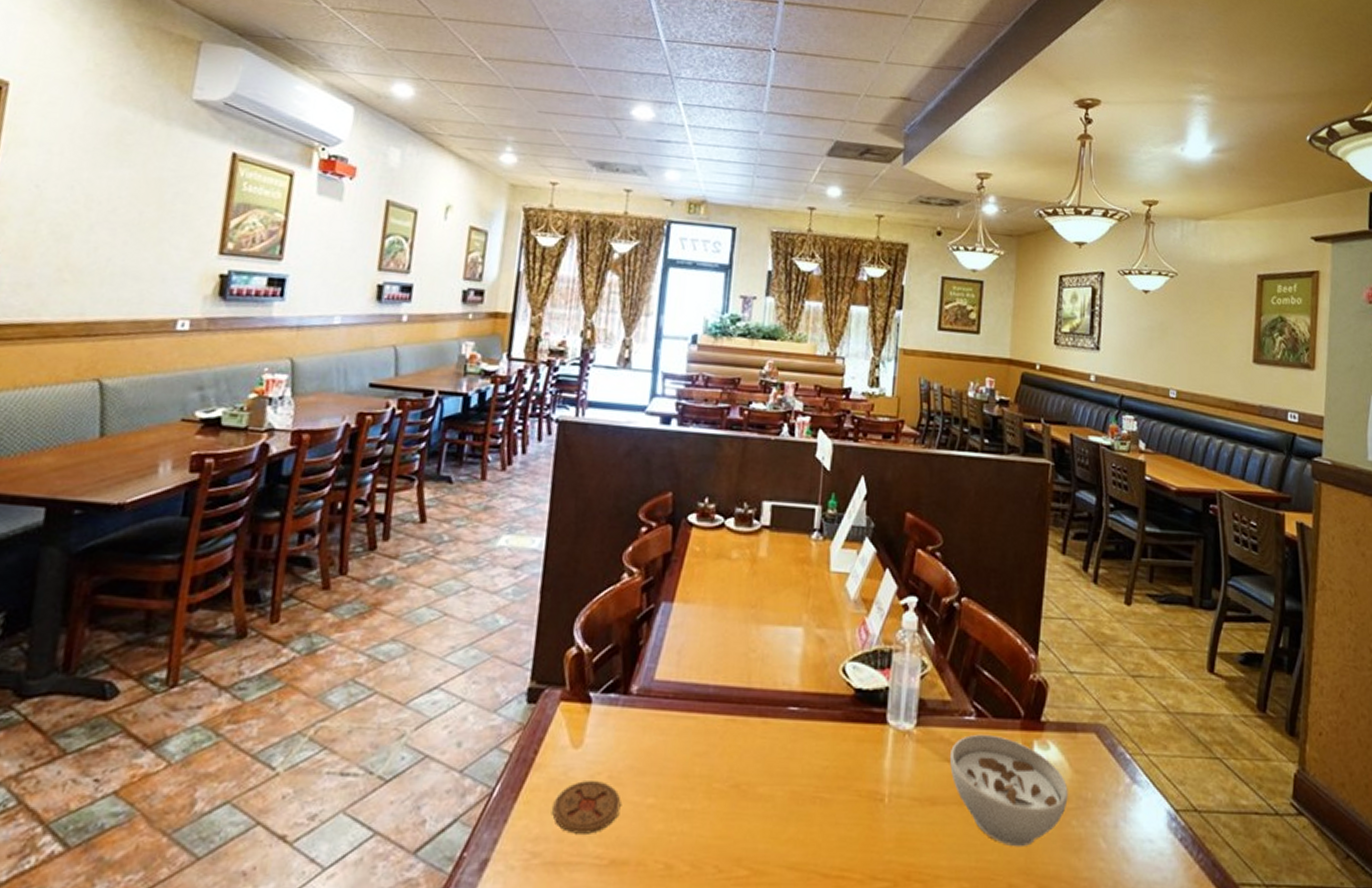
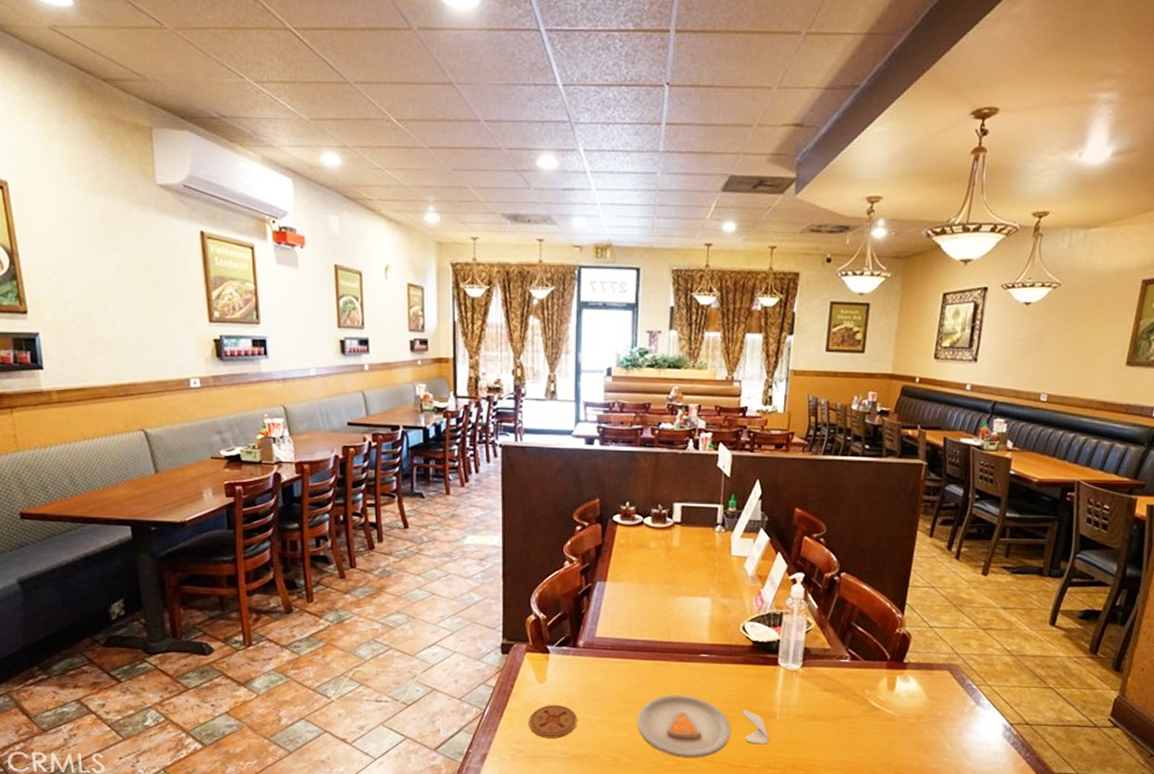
dinner plate: none [701,766,875,864] -> present [637,695,769,758]
soup bowl: present [949,734,1068,847] -> none [828,672,923,748]

